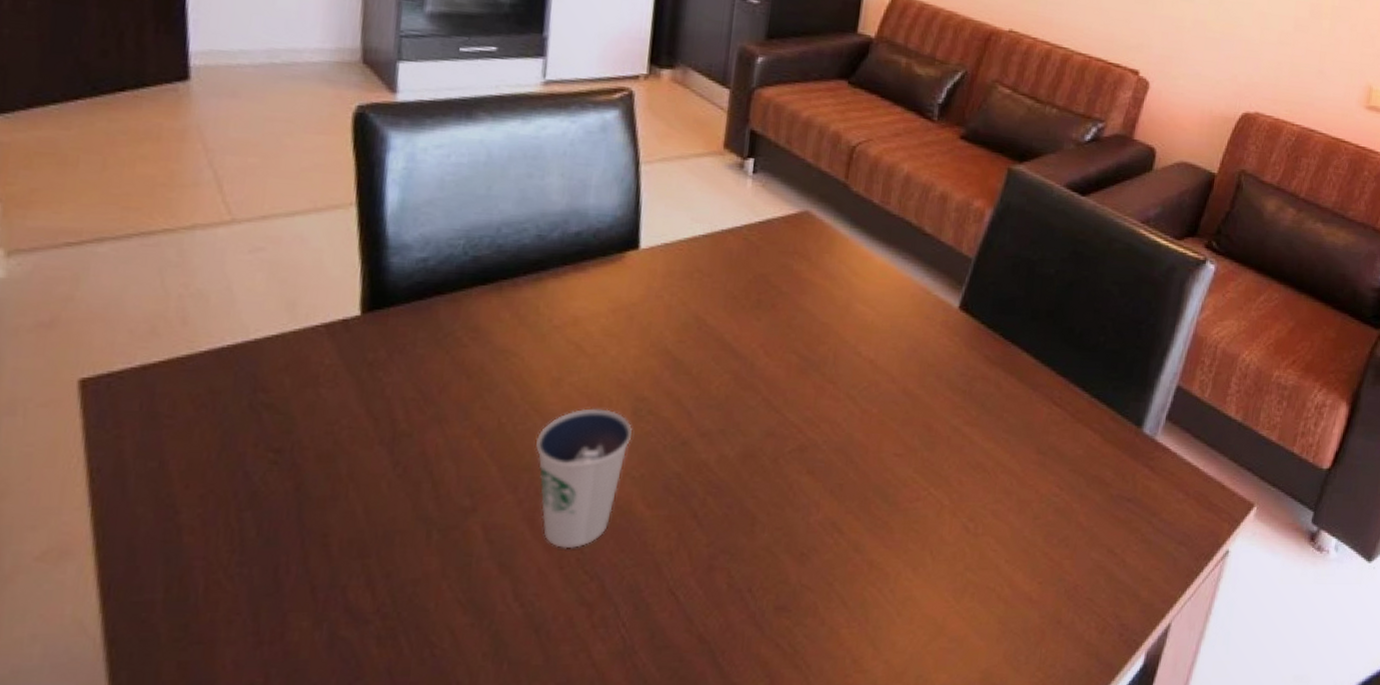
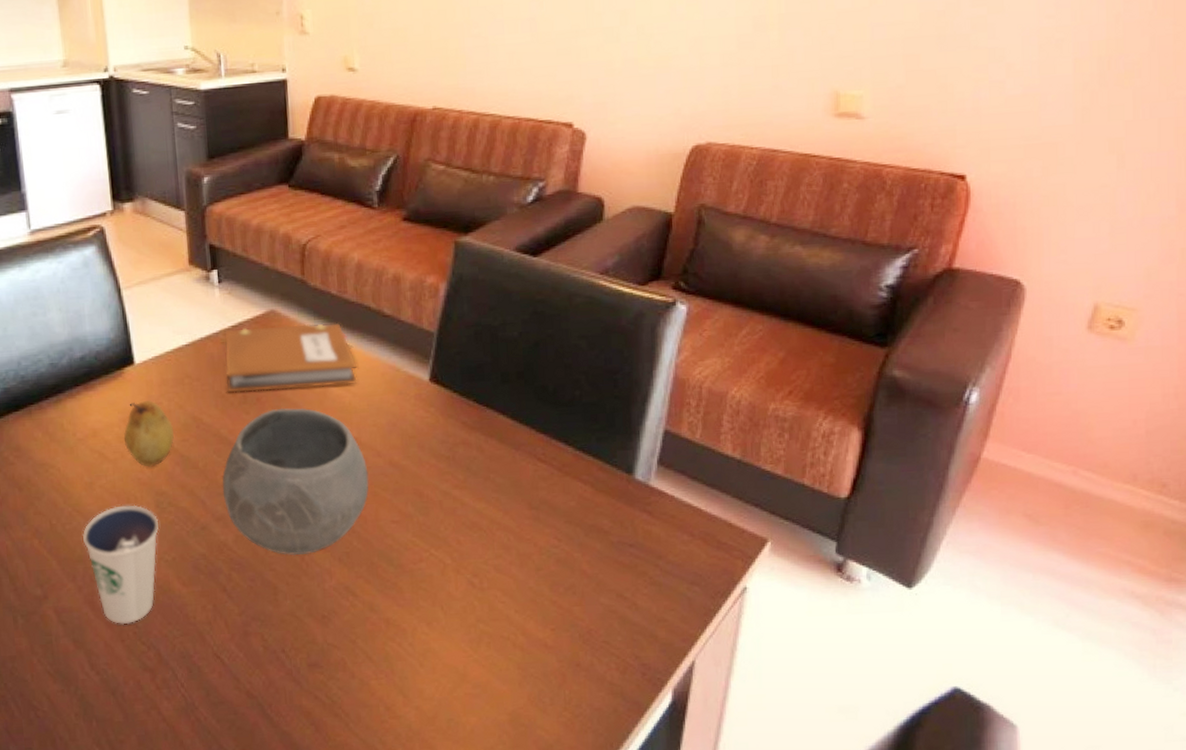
fruit: none [609,292,671,368] -> present [123,401,174,467]
bowl: none [713,318,879,484] -> present [222,407,369,556]
notebook: none [741,226,887,302] -> present [225,323,357,393]

